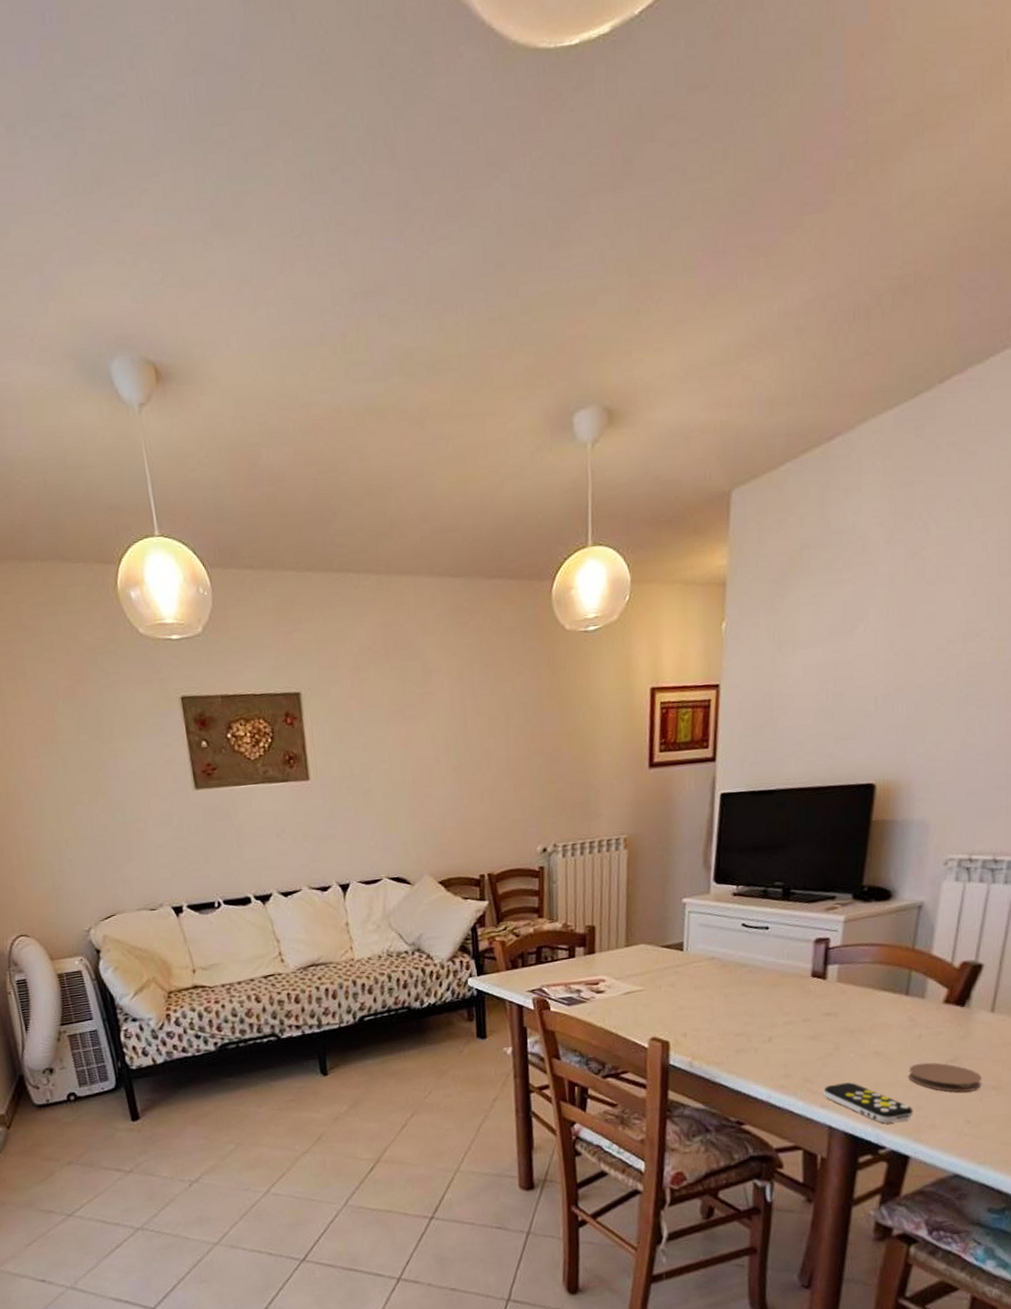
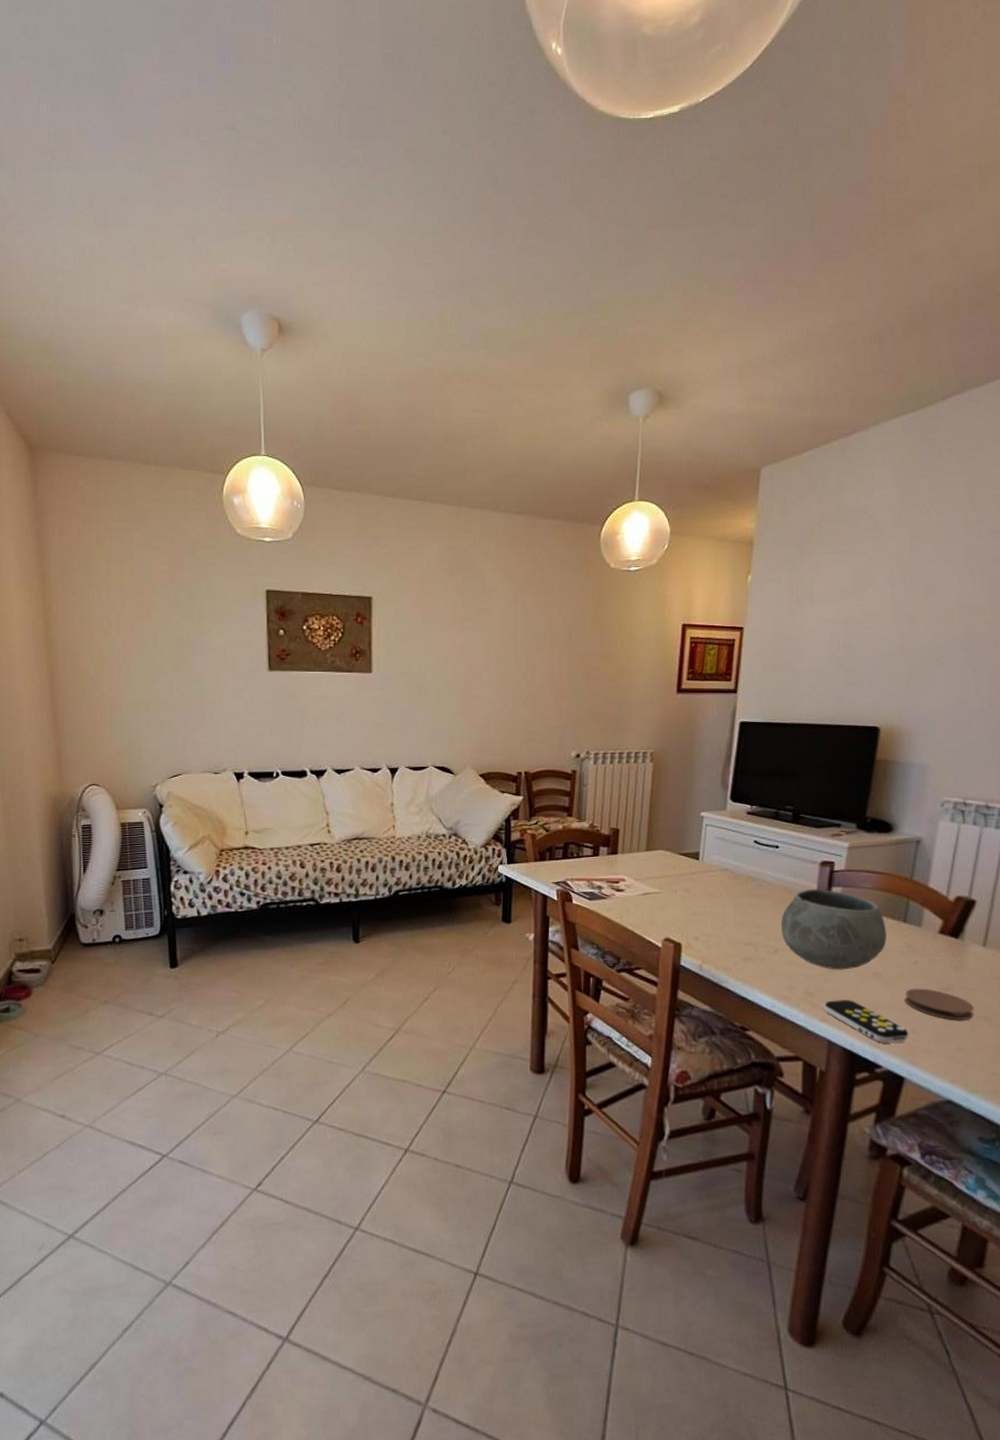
bowl: none [774,968,889,1053] -> present [780,889,888,970]

